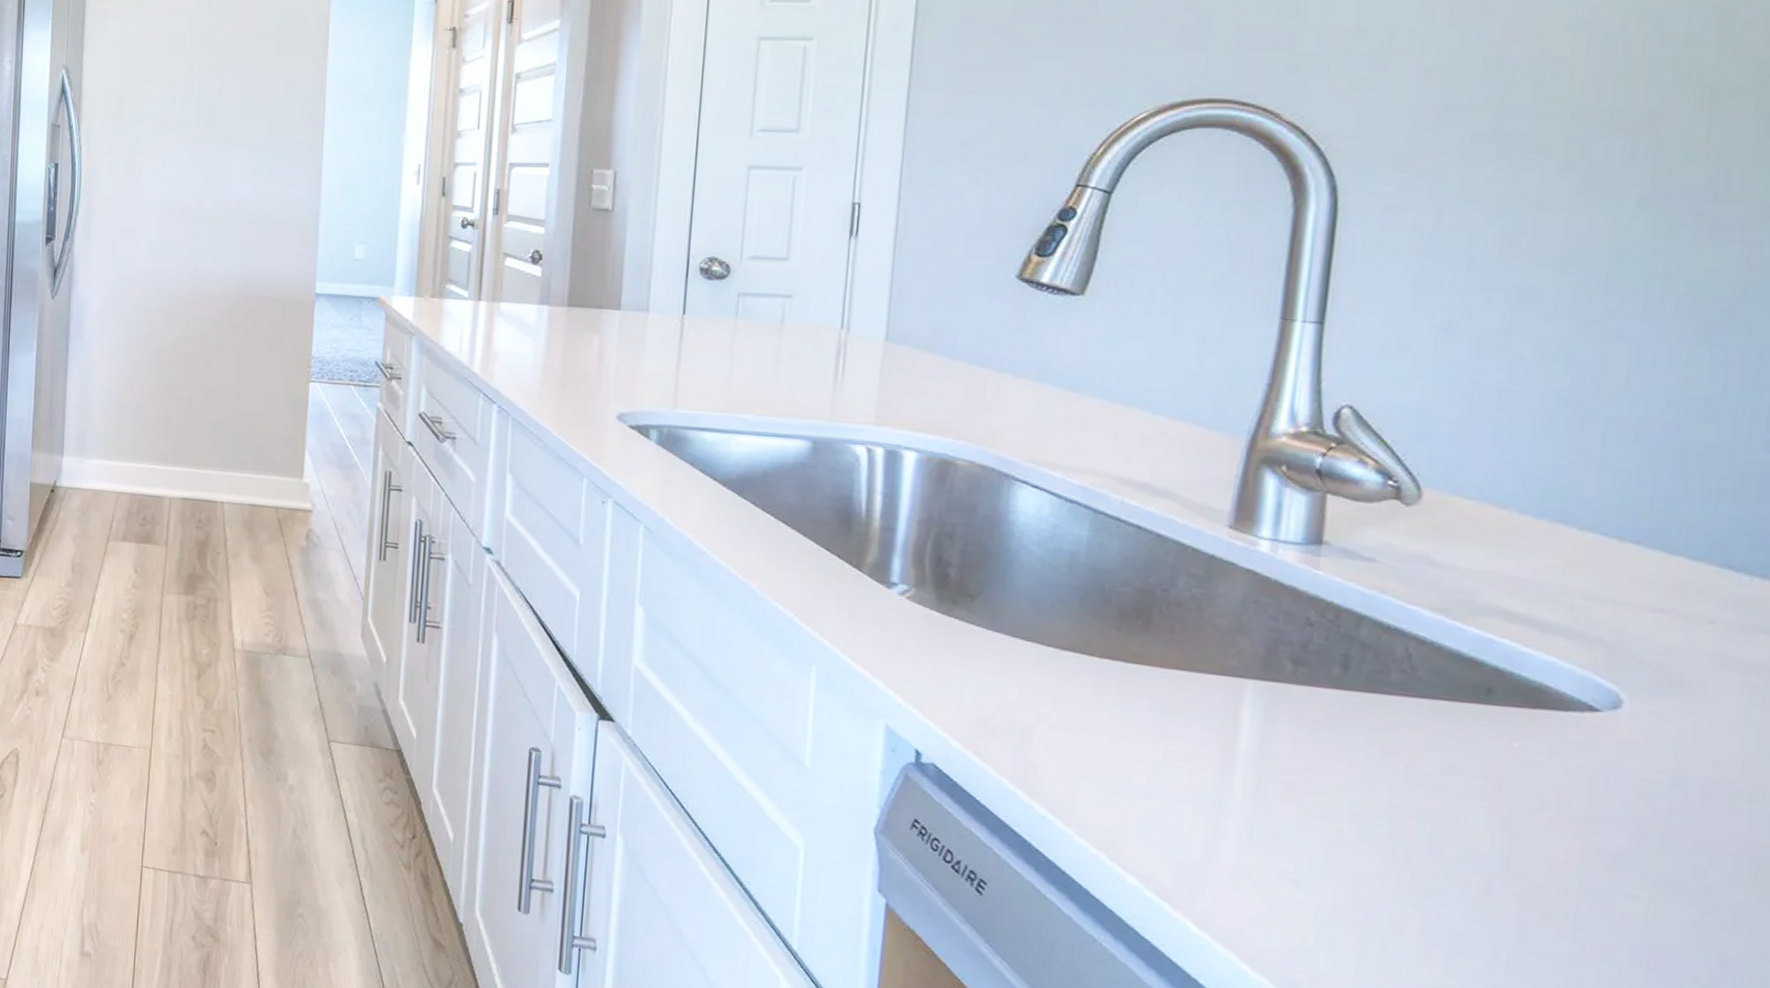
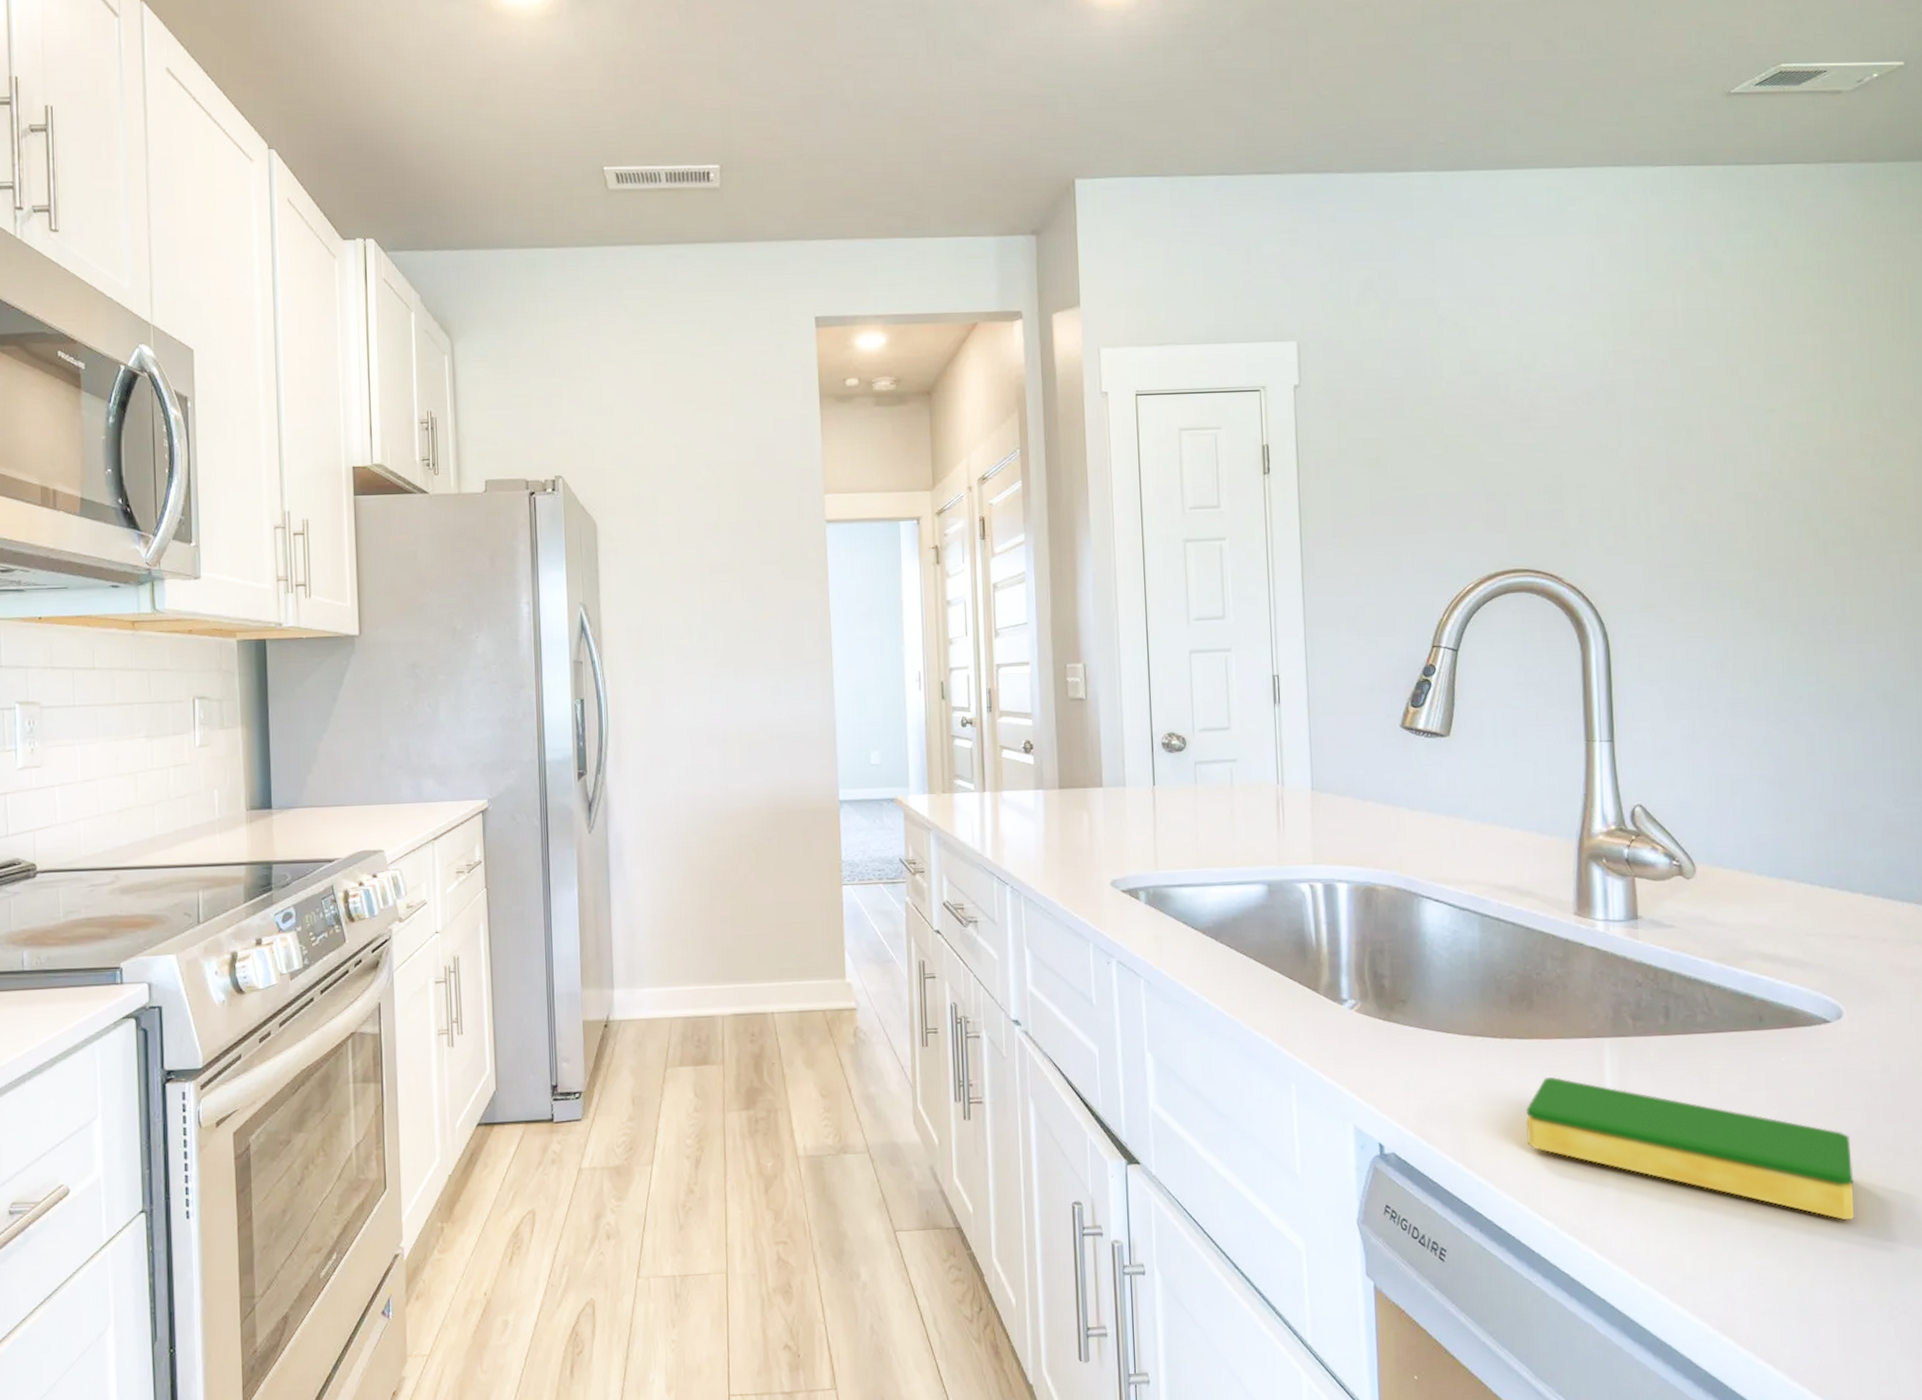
dish sponge: none [1117,713,1604,956] -> present [1526,1077,1855,1220]

